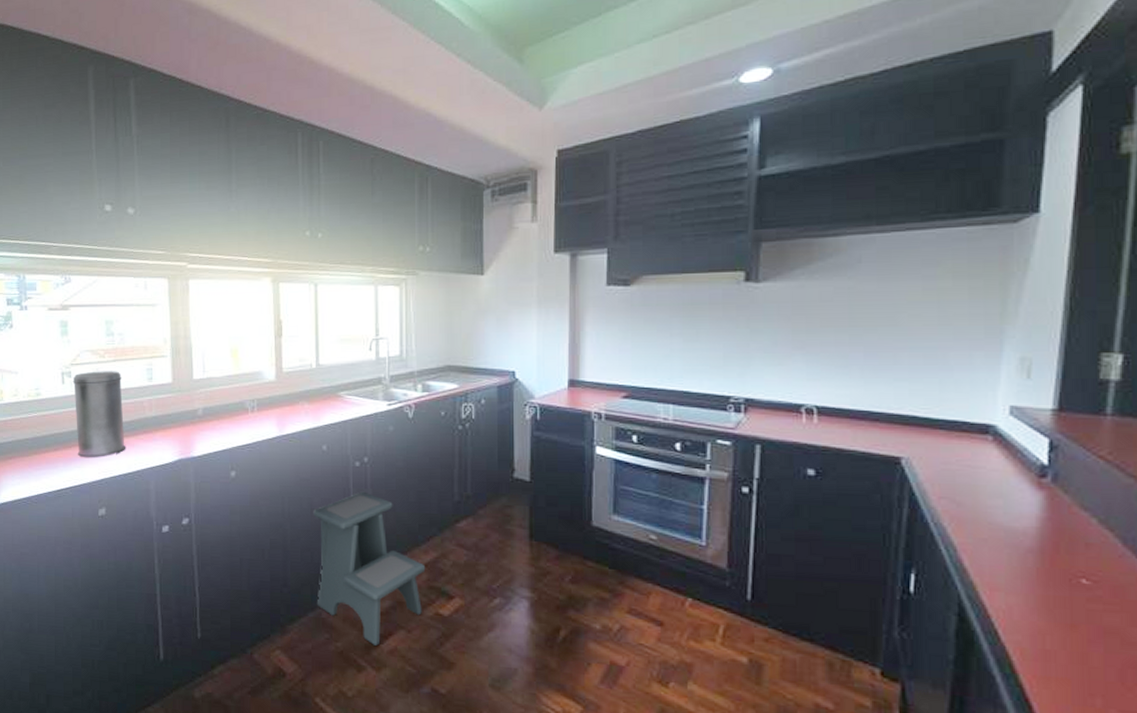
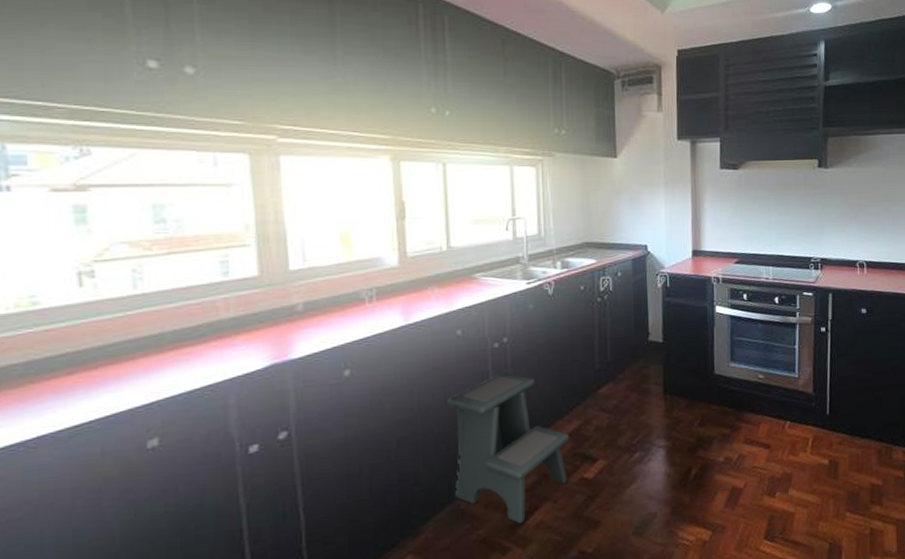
canister: present [72,371,126,459] -> none [97,266,190,380]

